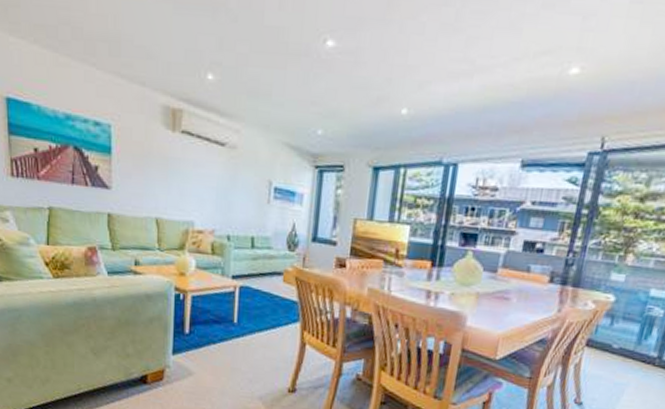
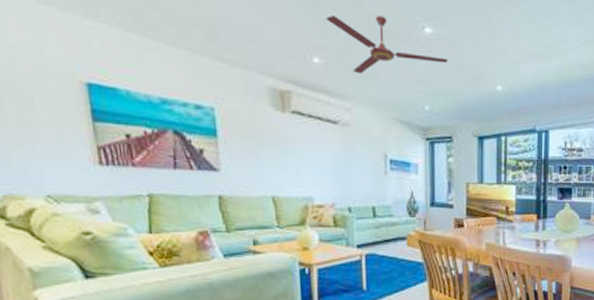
ceiling fan: none [224,28,349,93] -> present [326,15,448,74]

